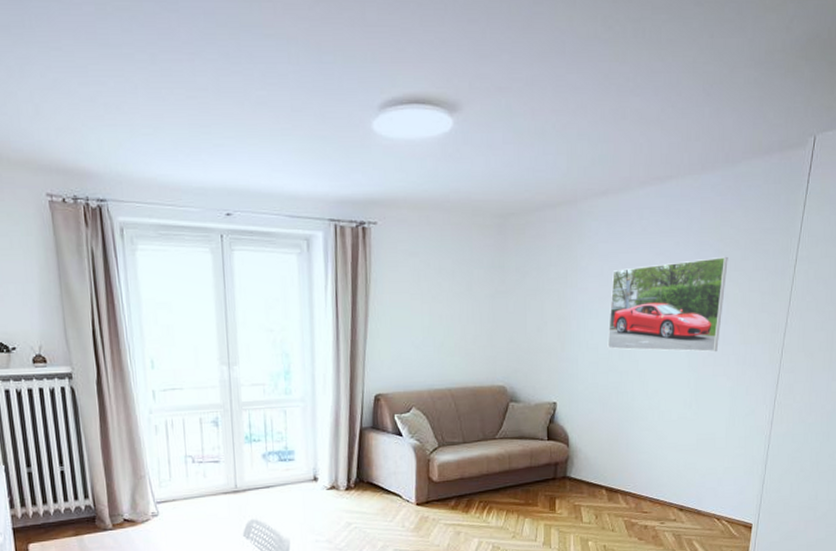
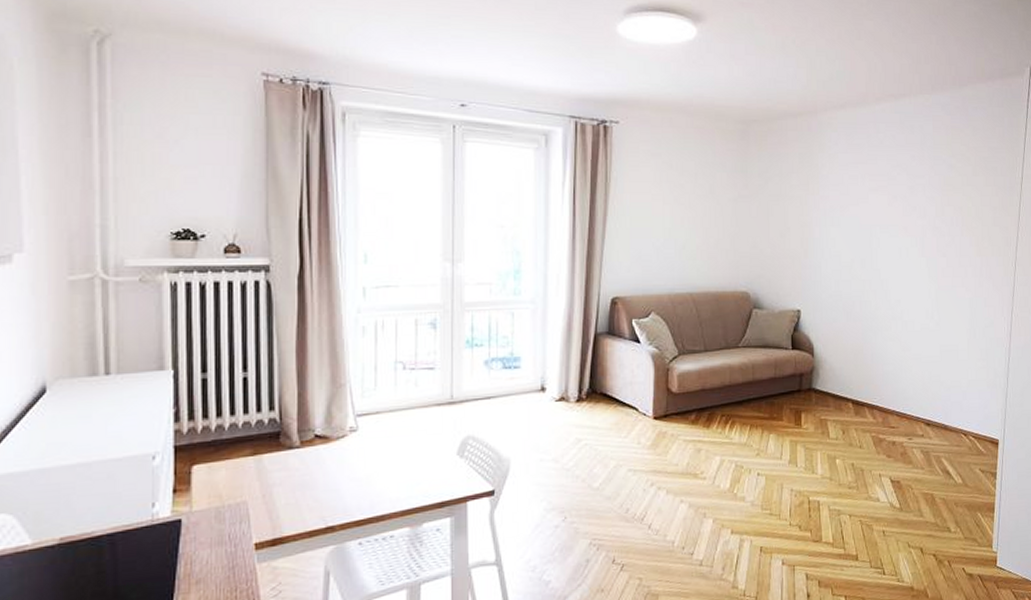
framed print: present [607,256,728,352] -> none [849,171,961,264]

